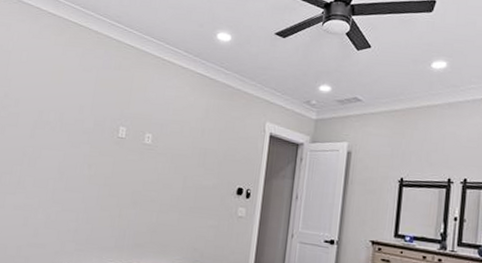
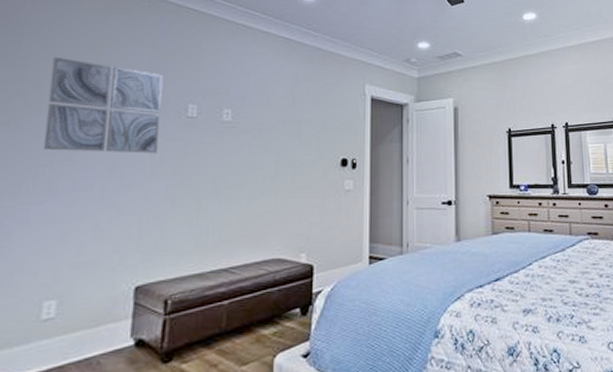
wall art: none [17,79,103,165] -> present [43,56,163,154]

